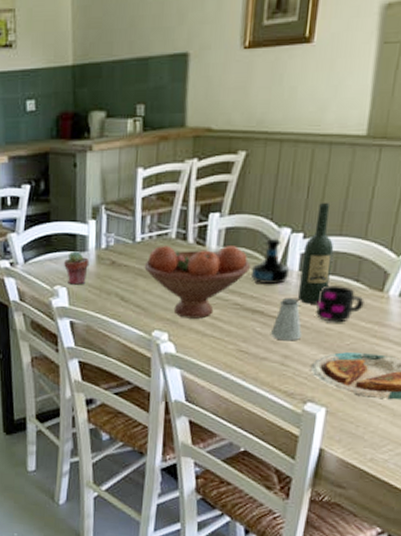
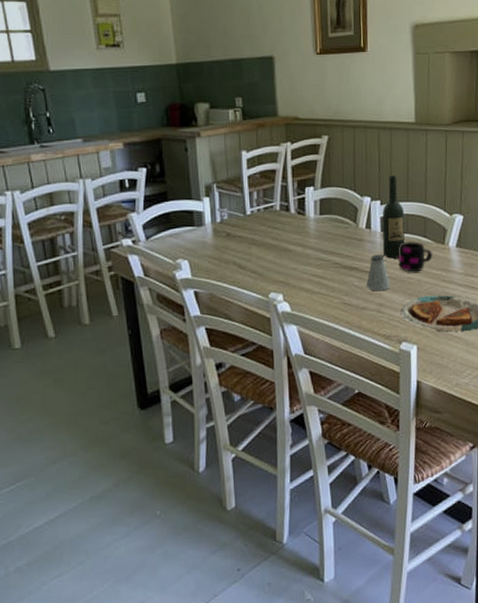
potted succulent: present [64,251,90,285] -> none [184,226,207,257]
fruit bowl: present [144,246,251,319] -> none [256,214,344,279]
tequila bottle: present [252,238,290,284] -> none [345,205,374,244]

